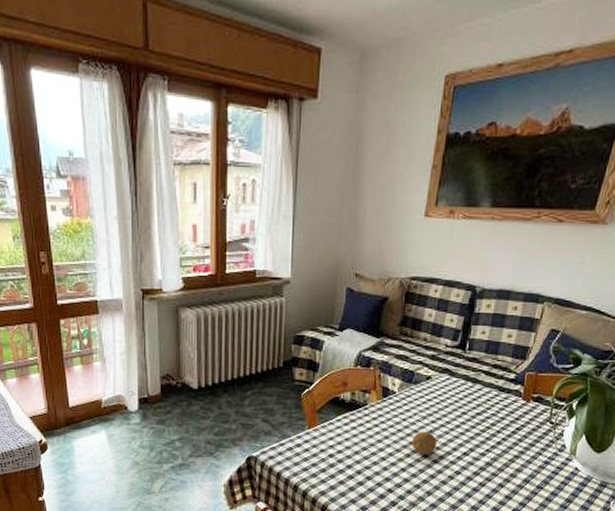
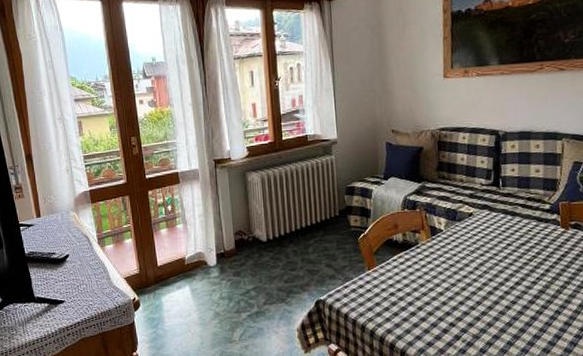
fruit: present [411,431,437,455] -> none [465,264,489,288]

